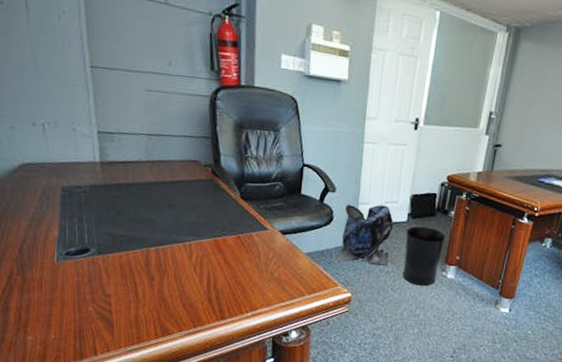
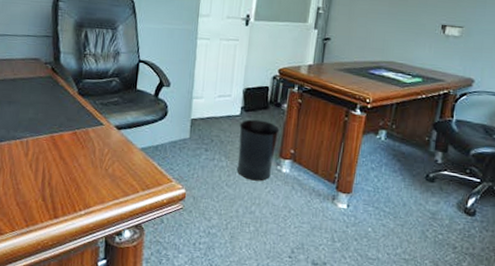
backpack: present [337,204,394,266] -> none [171,98,227,160]

